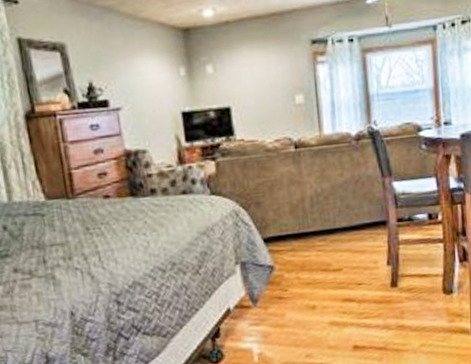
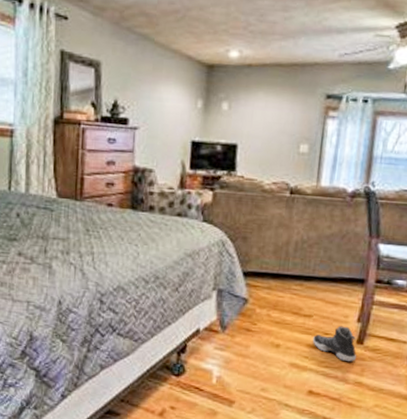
sneaker: none [346,272,394,308] -> present [312,326,357,361]

